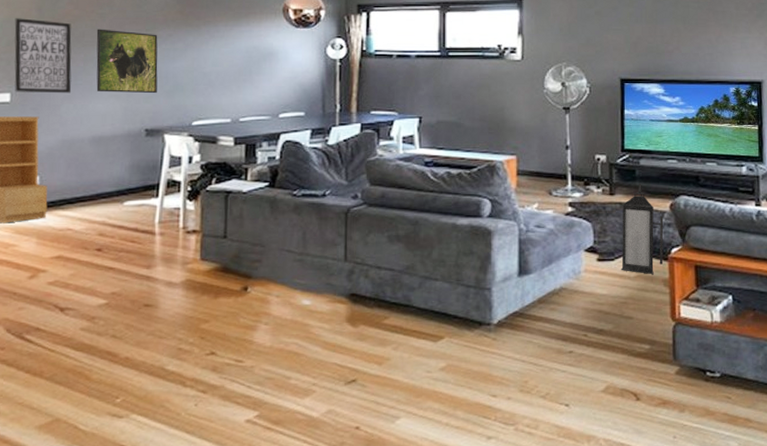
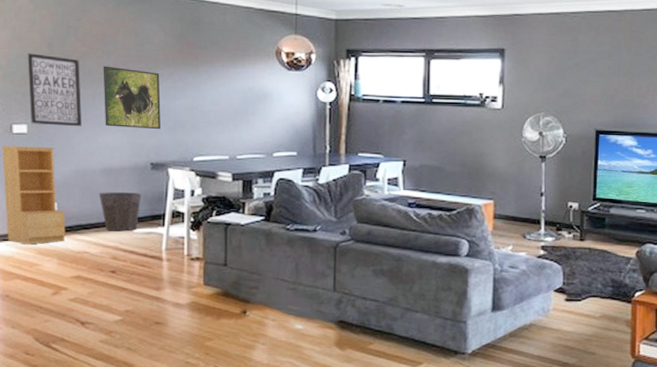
waste bin: none [86,162,134,205] -> present [99,192,141,231]
lantern: present [620,183,664,274] -> none [586,231,629,315]

